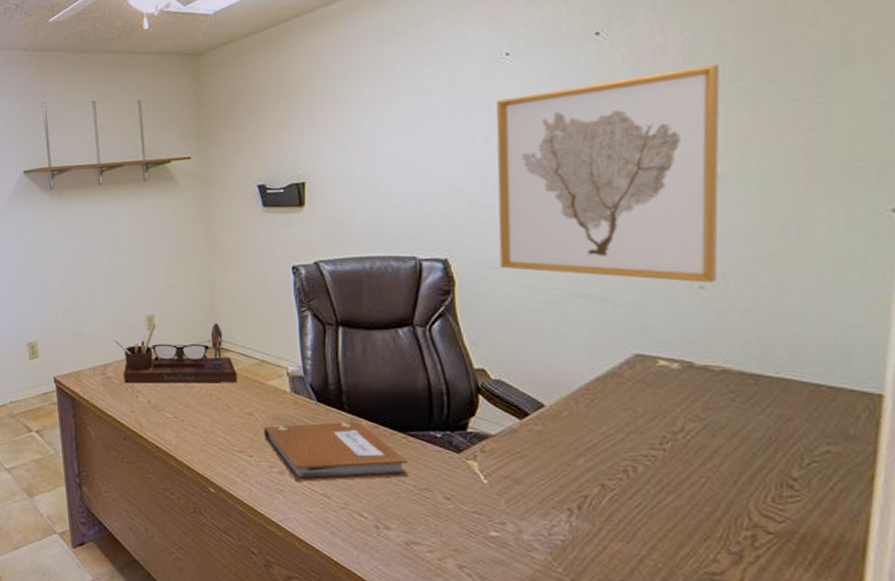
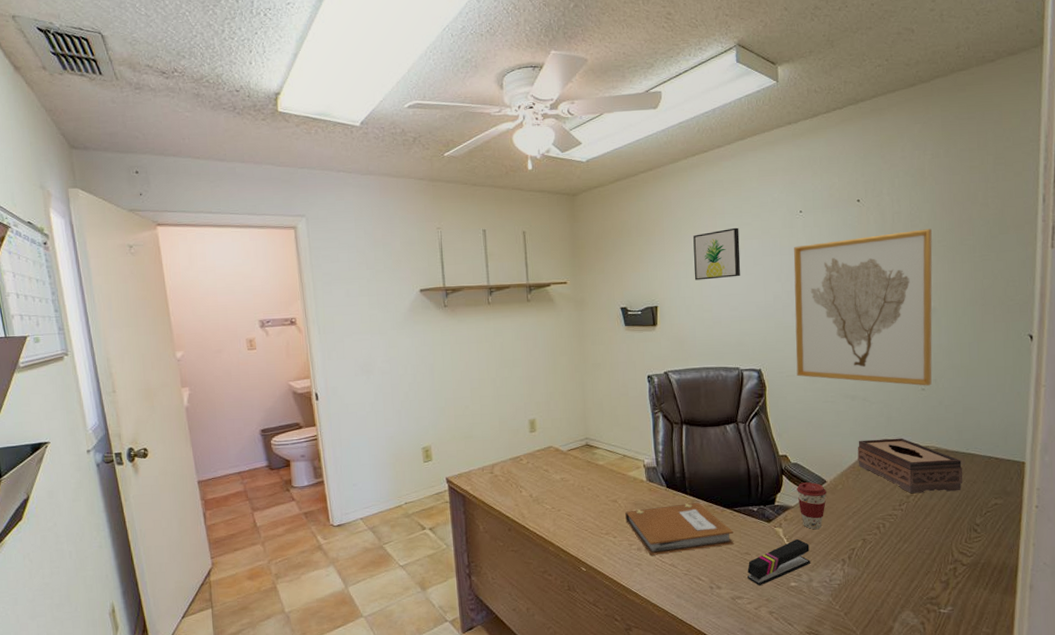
desk organizer: present [113,322,238,384] -> none [500,424,605,481]
wall art: none [353,80,419,149] -> present [693,227,741,280]
stapler: none [427,476,521,532] -> present [747,538,811,586]
coffee cup: none [499,405,544,467] -> present [797,482,827,530]
tissue box: none [592,353,770,430] -> present [857,438,963,493]

